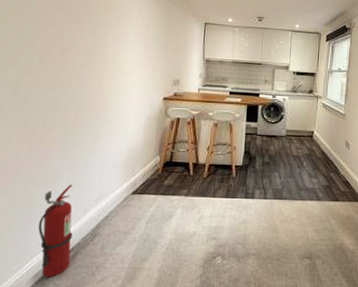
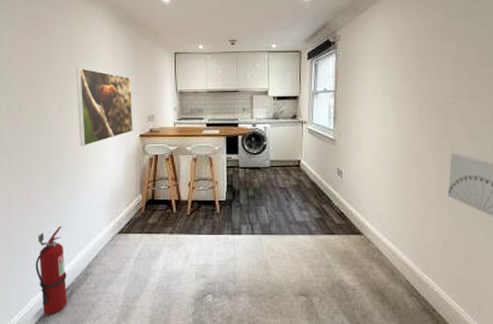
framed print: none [100,28,161,105] -> present [76,68,133,146]

